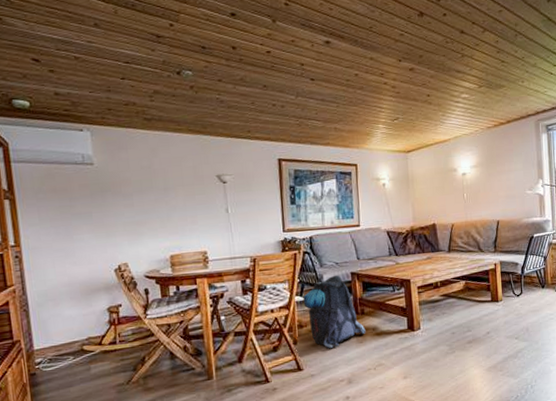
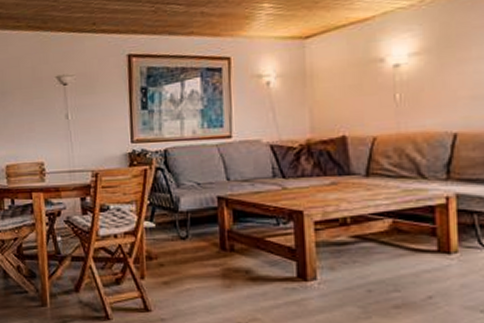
backpack: present [302,275,366,348] -> none [152,198,236,289]

